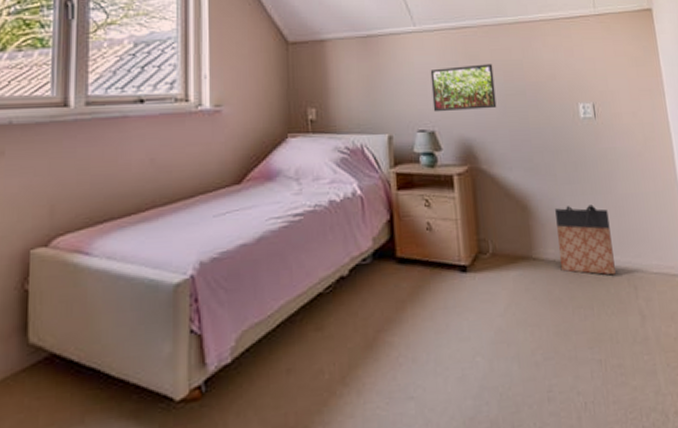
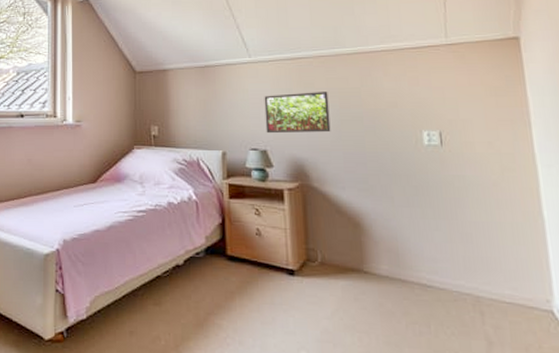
bag: present [555,204,616,275] -> none [391,228,459,298]

